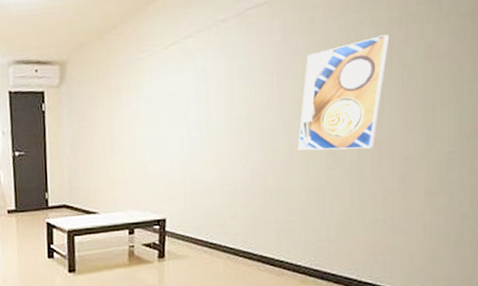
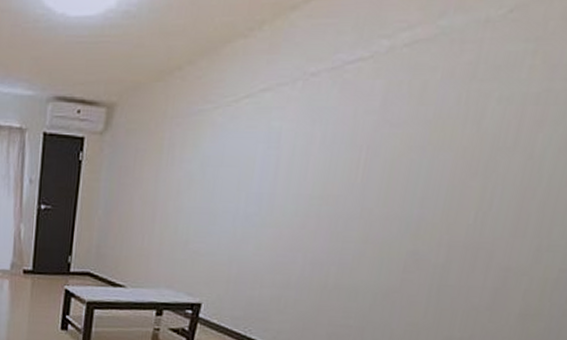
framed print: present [297,34,390,151] -> none [372,114,521,253]

